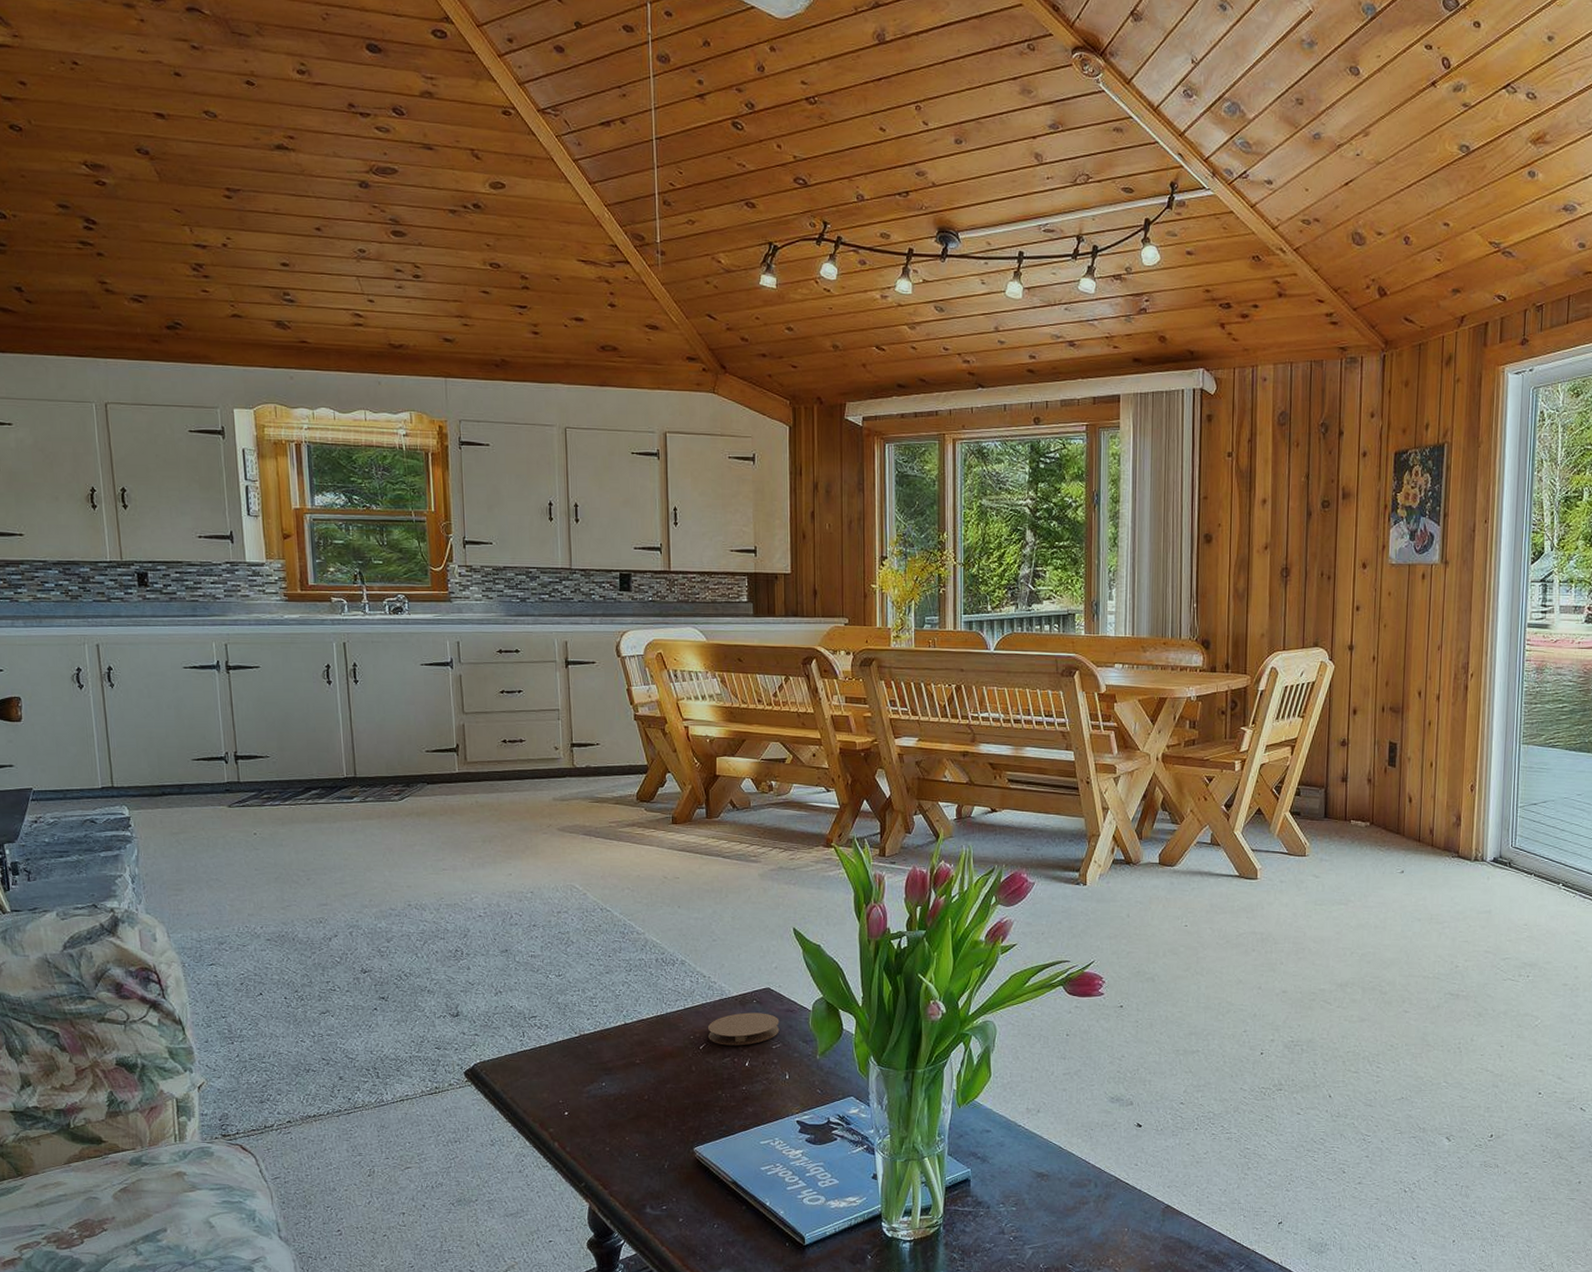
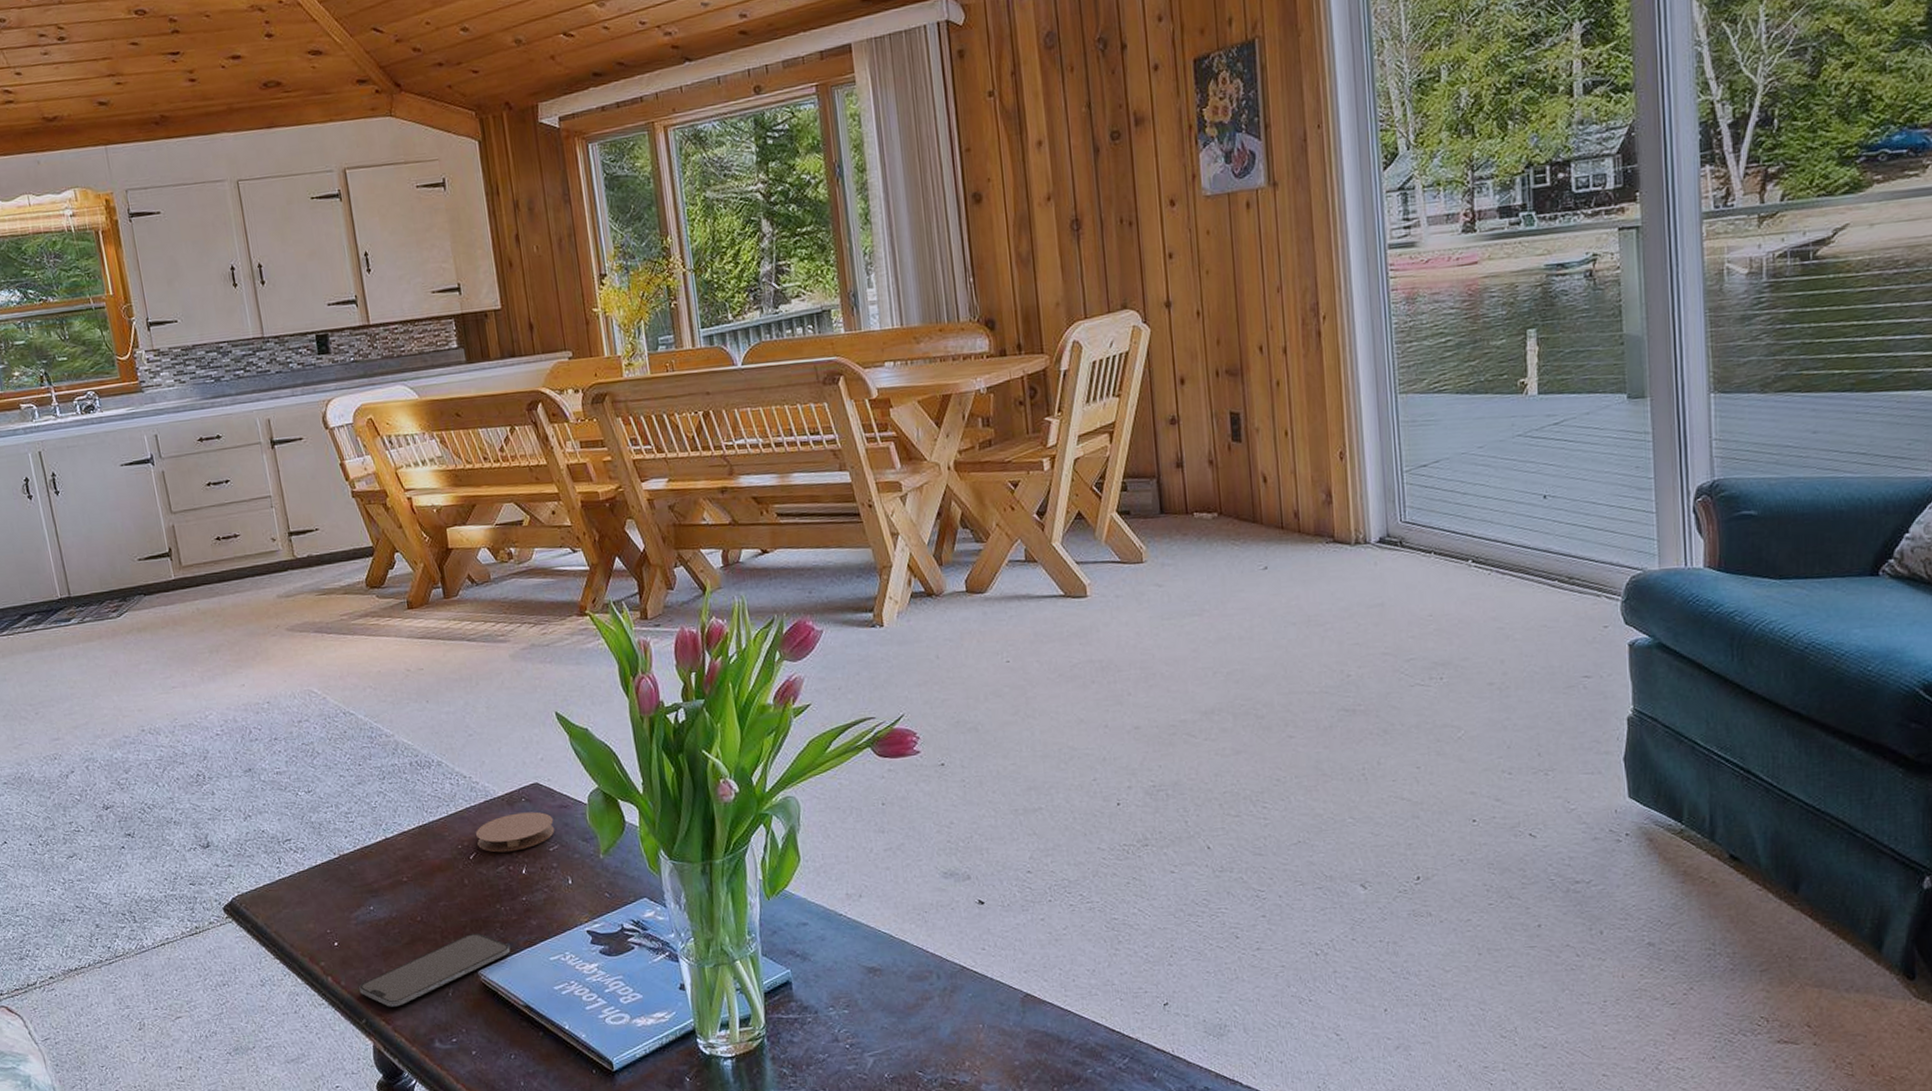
smartphone: none [583,1114,726,1174] -> present [359,933,511,1007]

